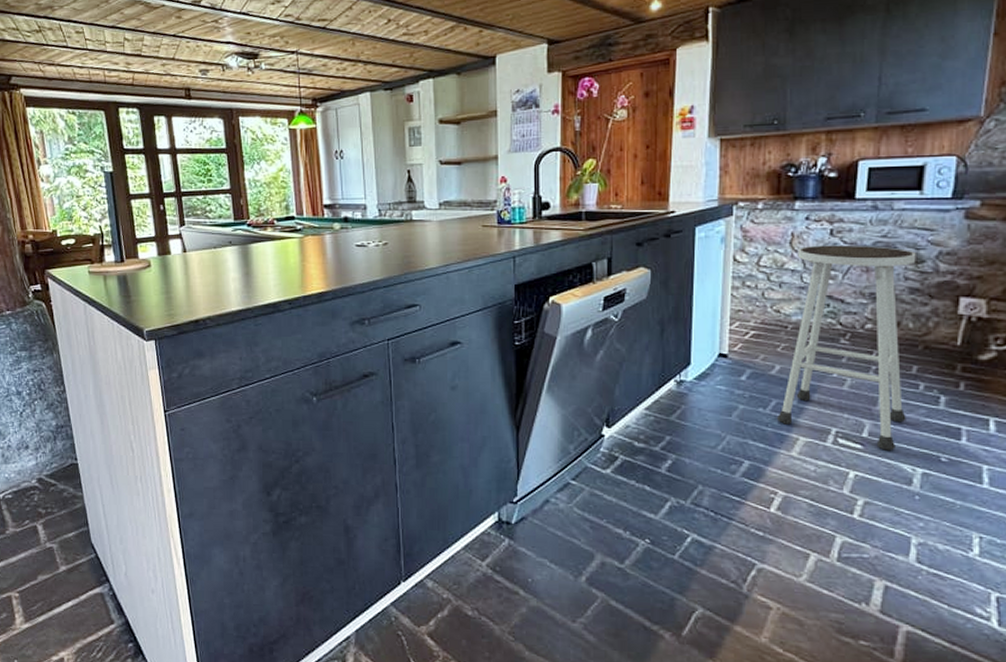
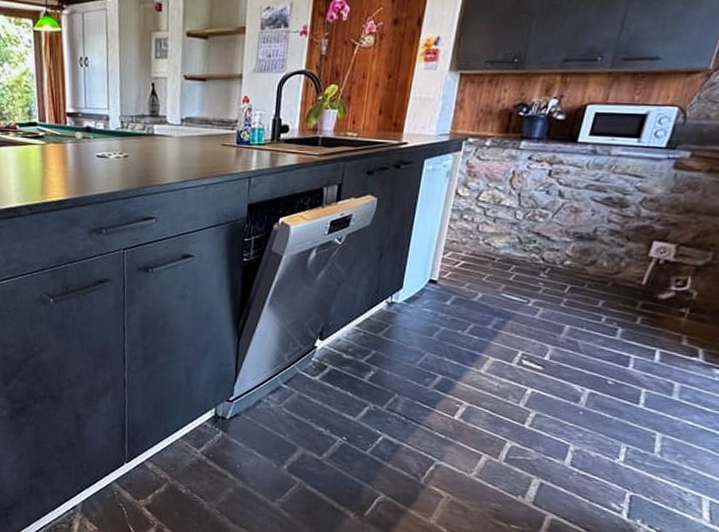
stool: present [776,244,916,451] -> none [471,184,623,373]

